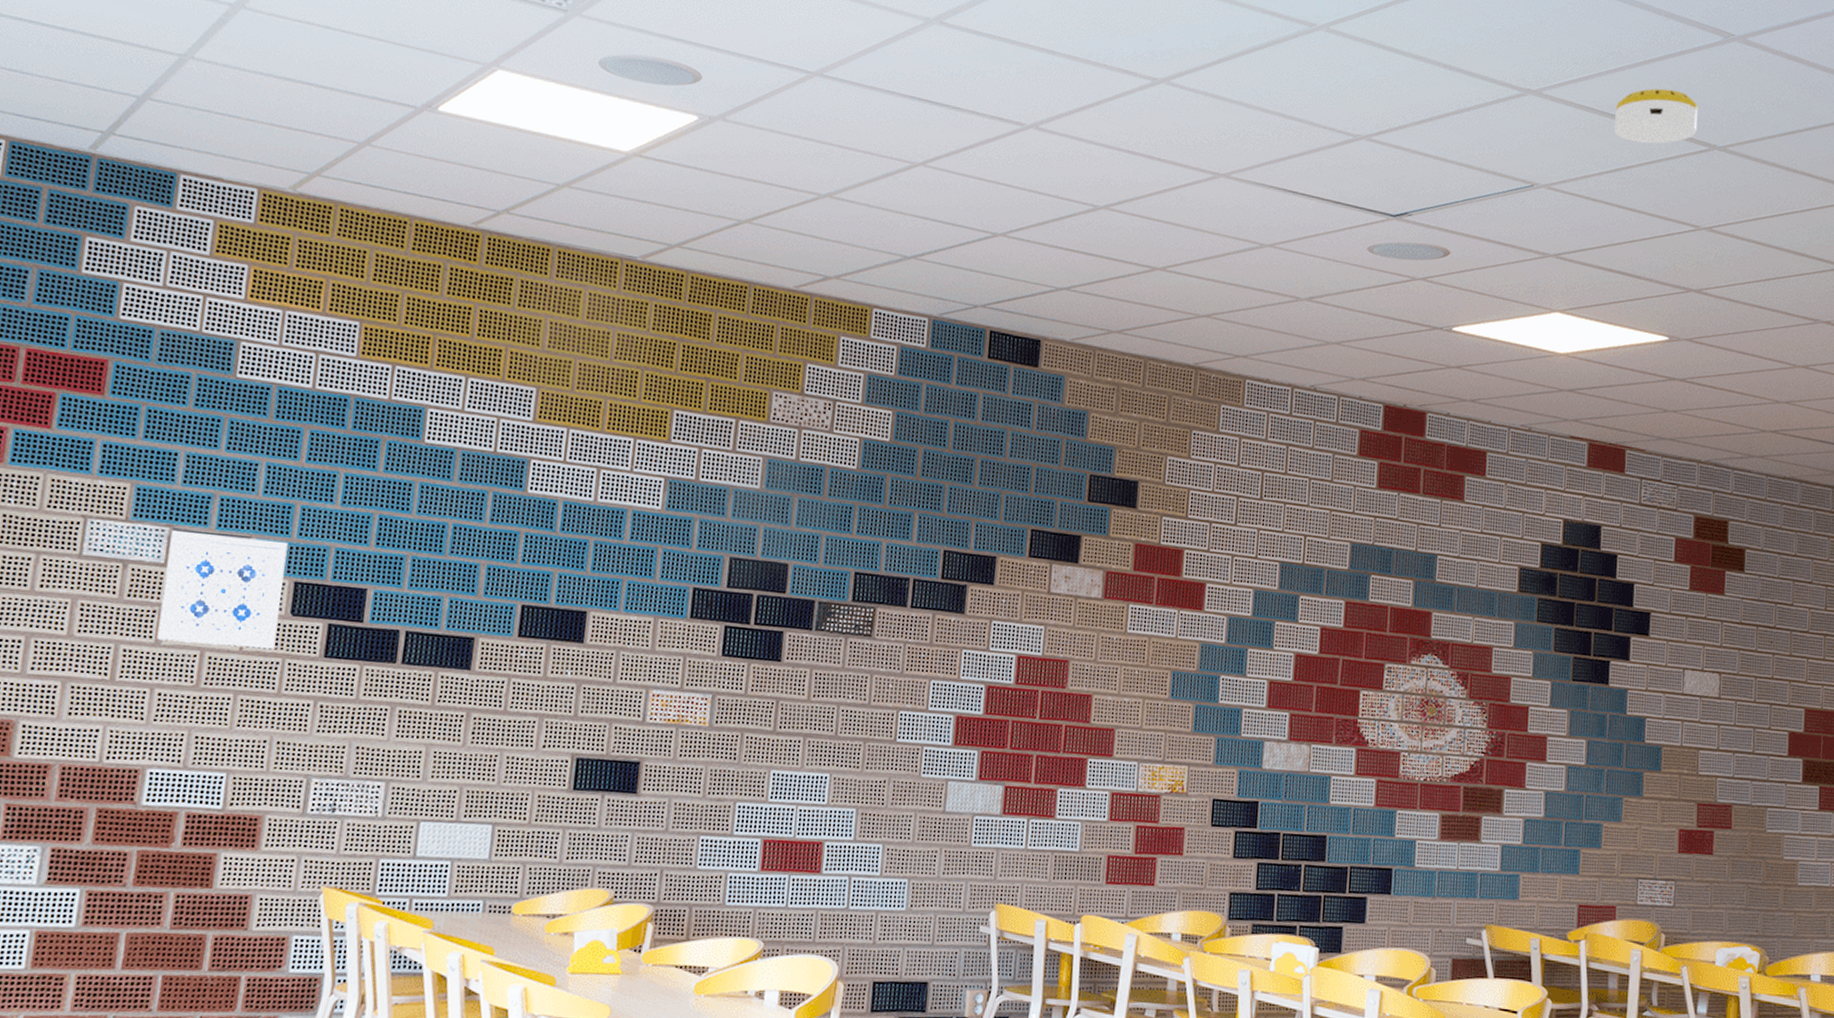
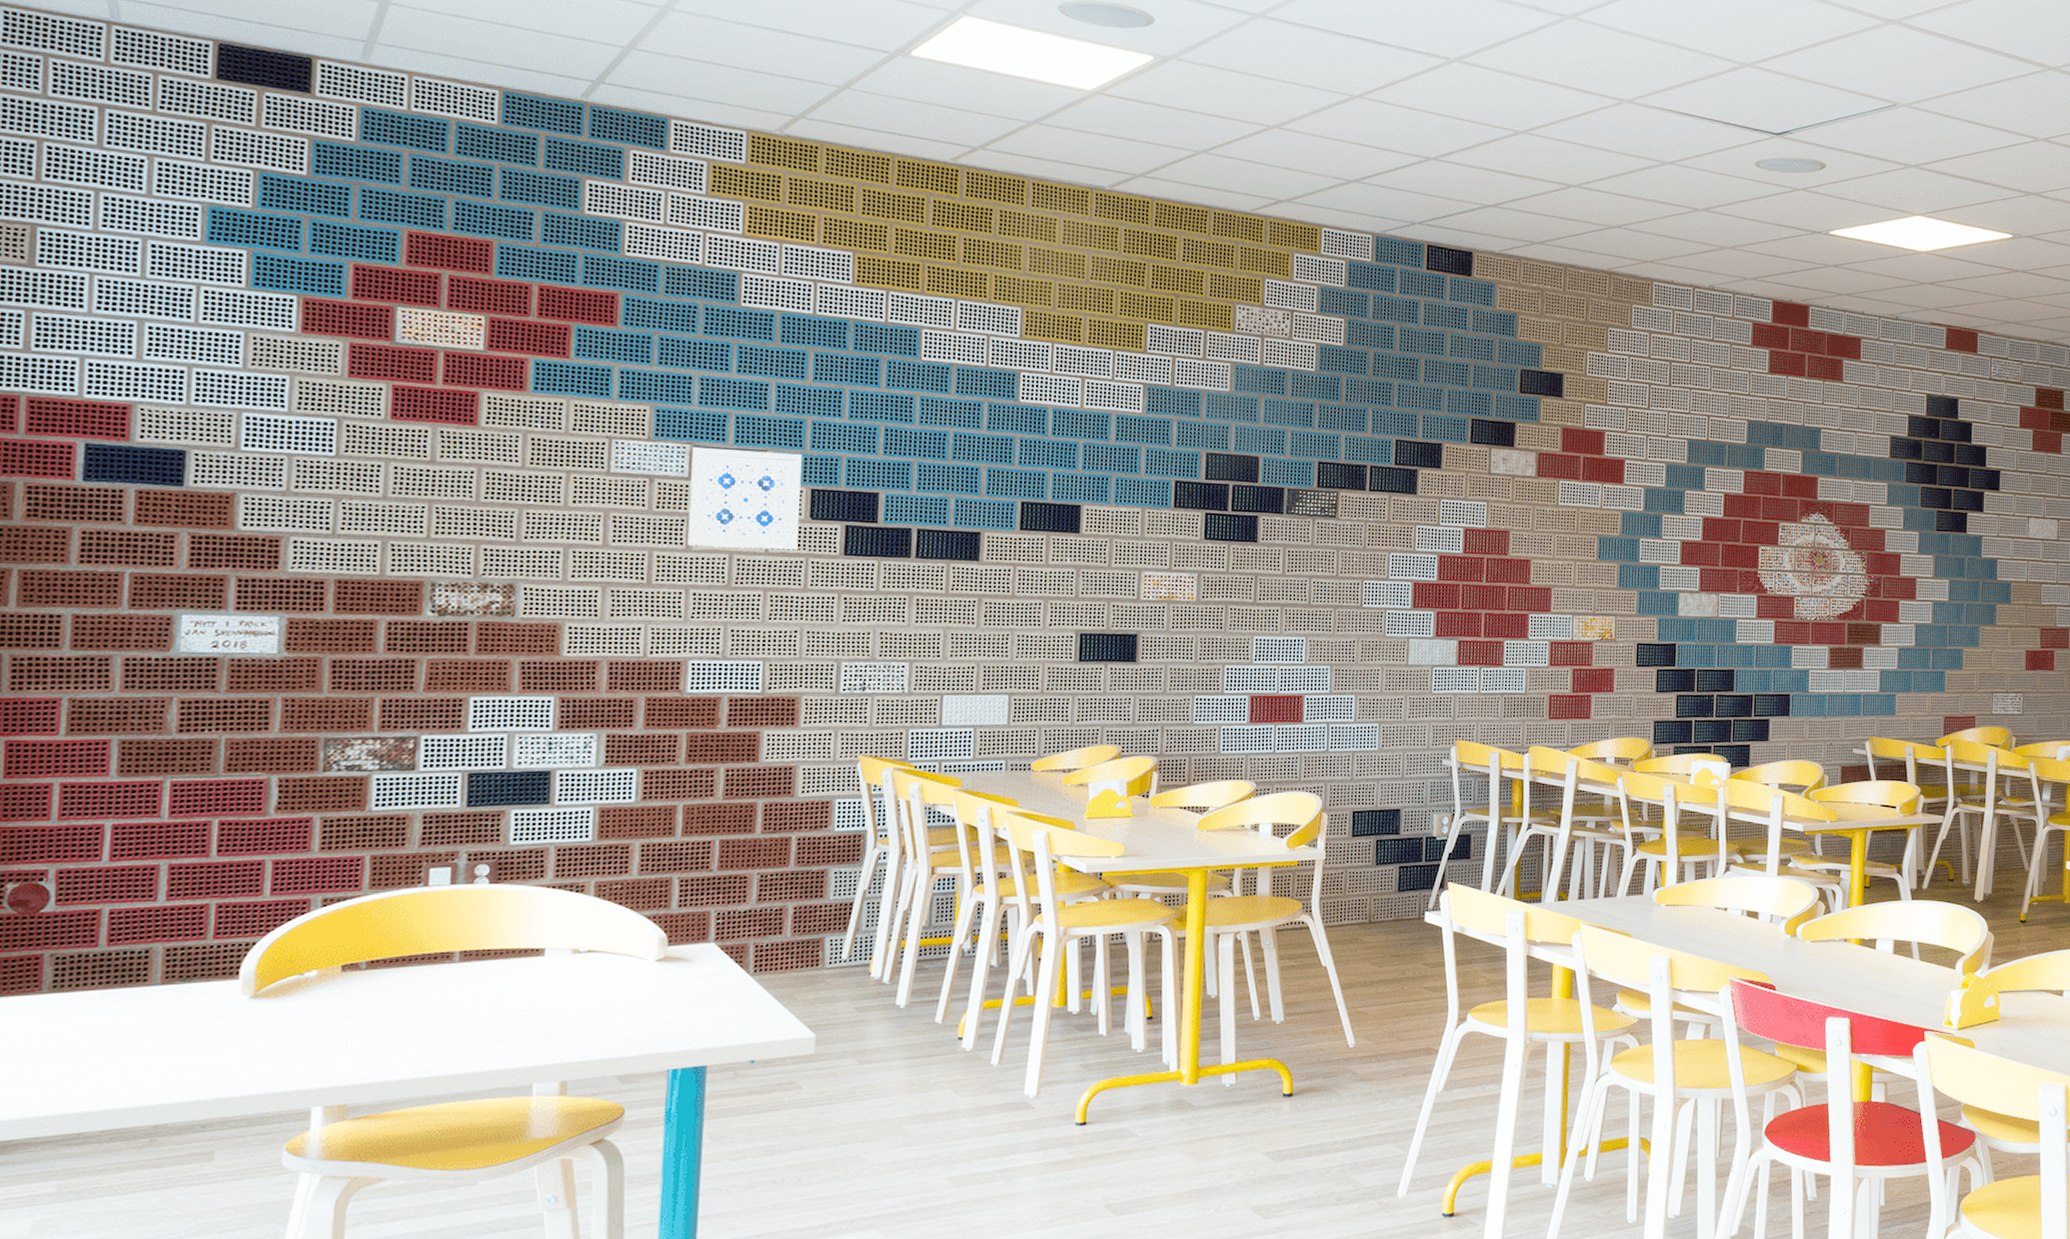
smoke detector: present [1615,88,1698,144] -> none [1965,16,2035,66]

